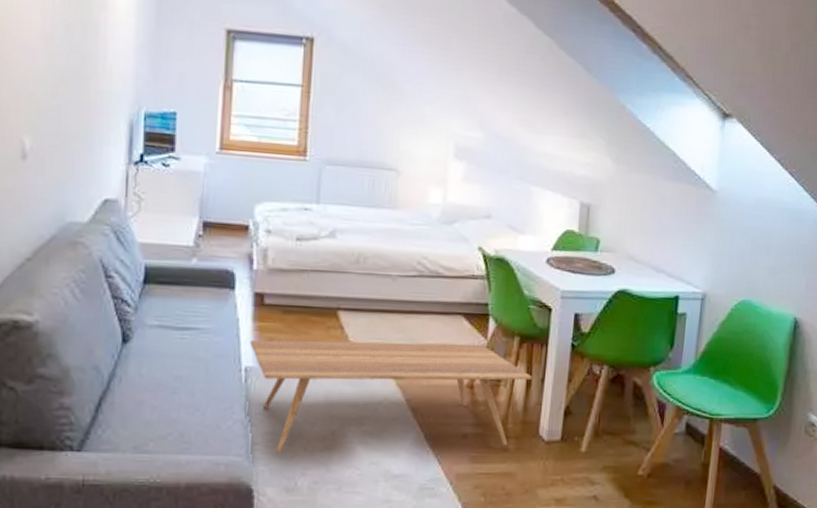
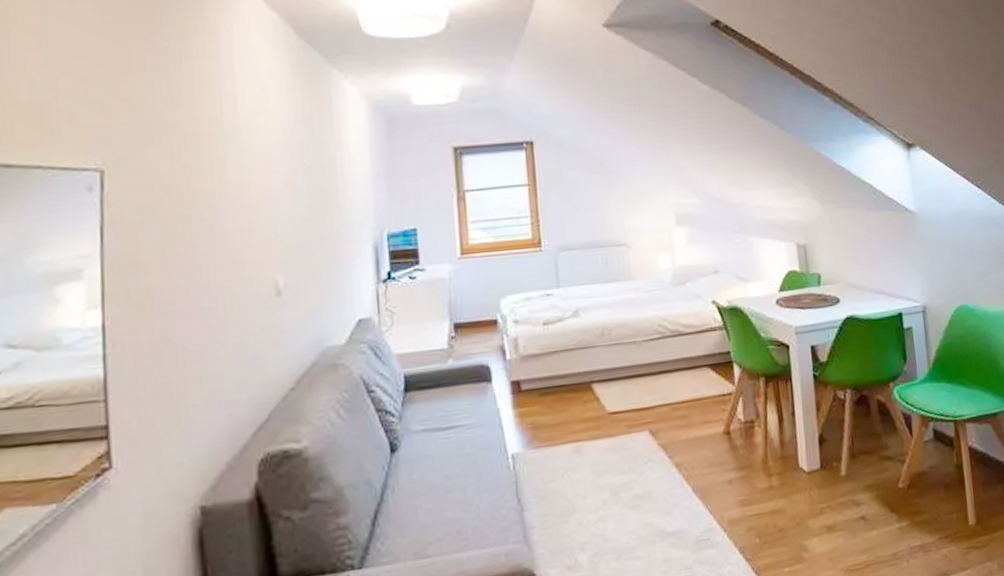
coffee table: present [249,339,533,453] -> none [512,390,784,533]

